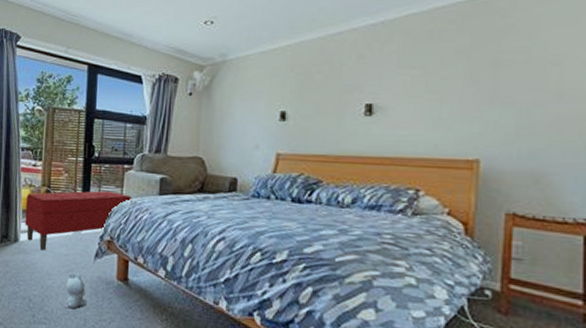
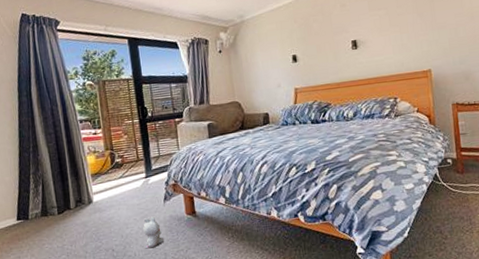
bench: present [25,190,132,251] -> none [92,142,188,206]

